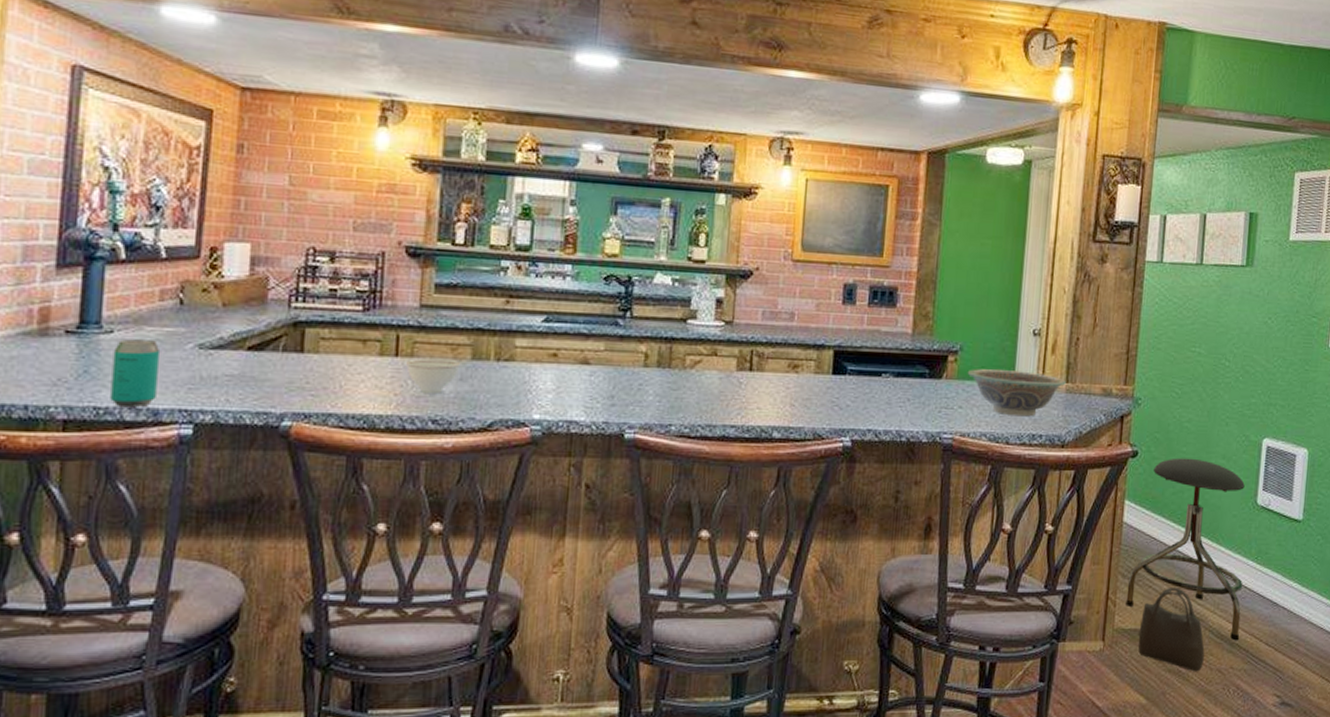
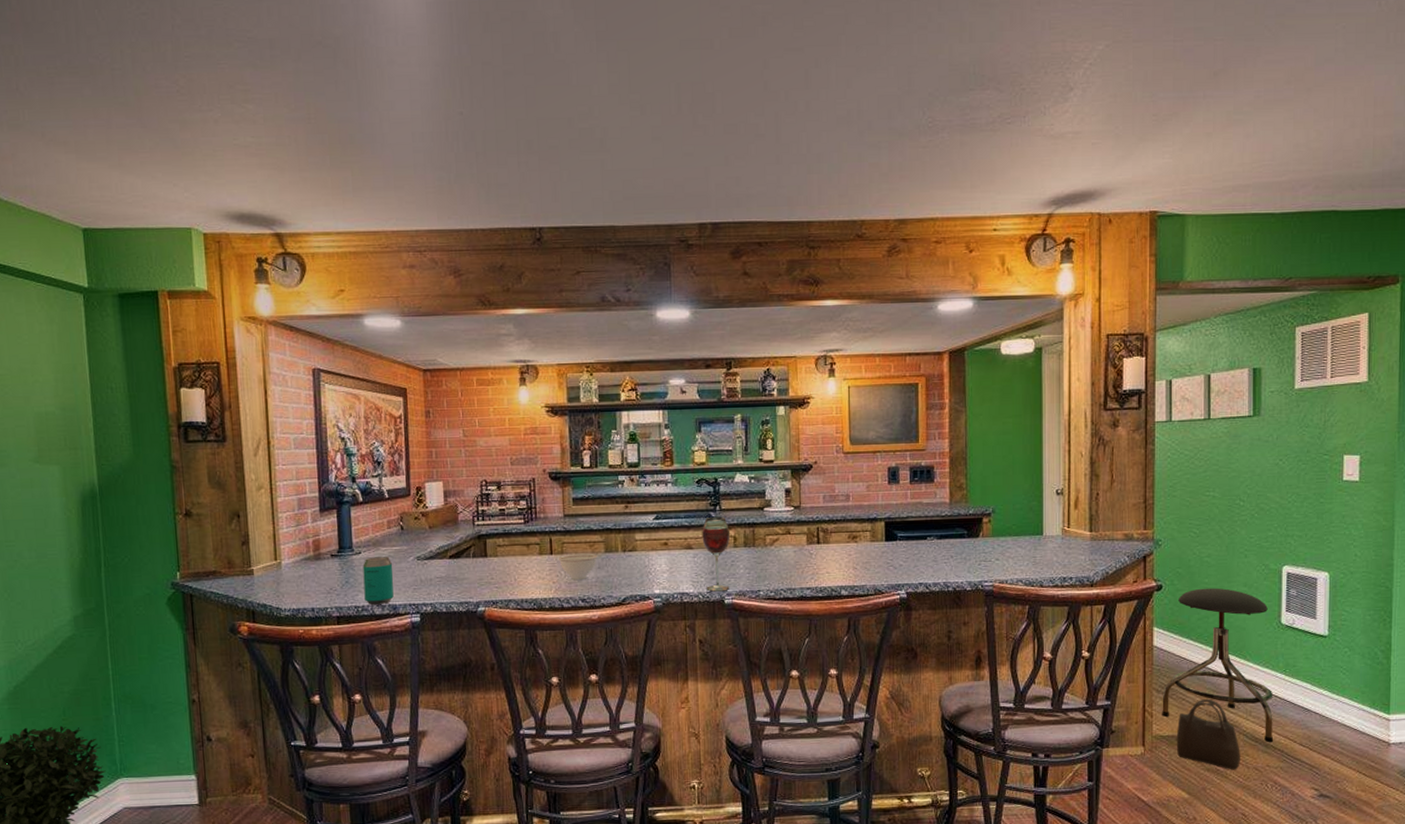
wineglass: none [602,324,640,423] -> present [702,516,730,592]
decorative bowl: present [967,368,1067,417] -> none [1000,525,1091,563]

